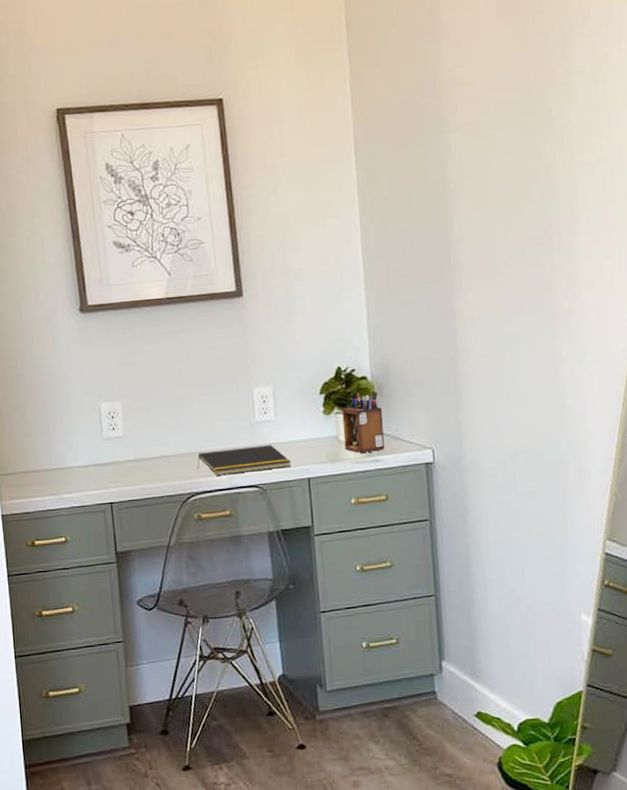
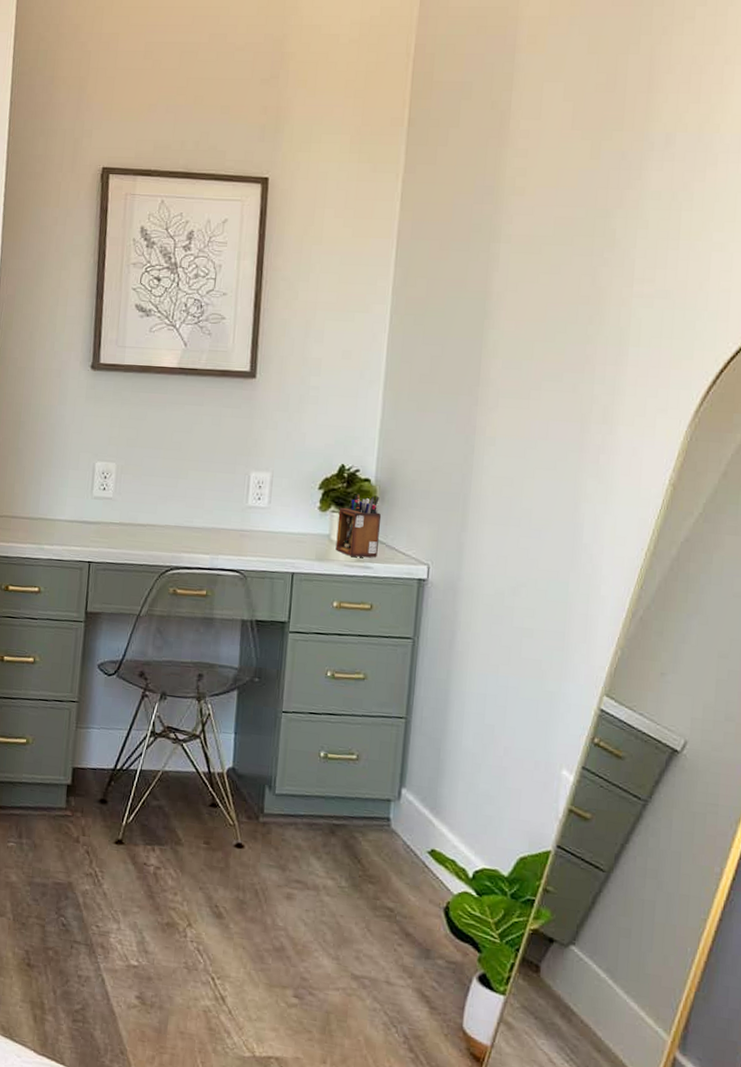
notepad: present [197,445,292,476] -> none [181,528,278,558]

